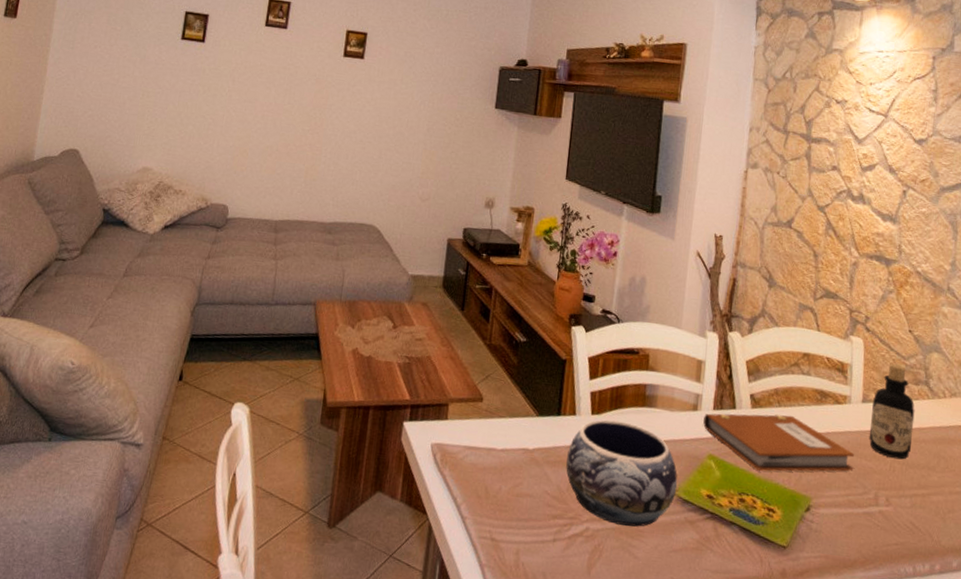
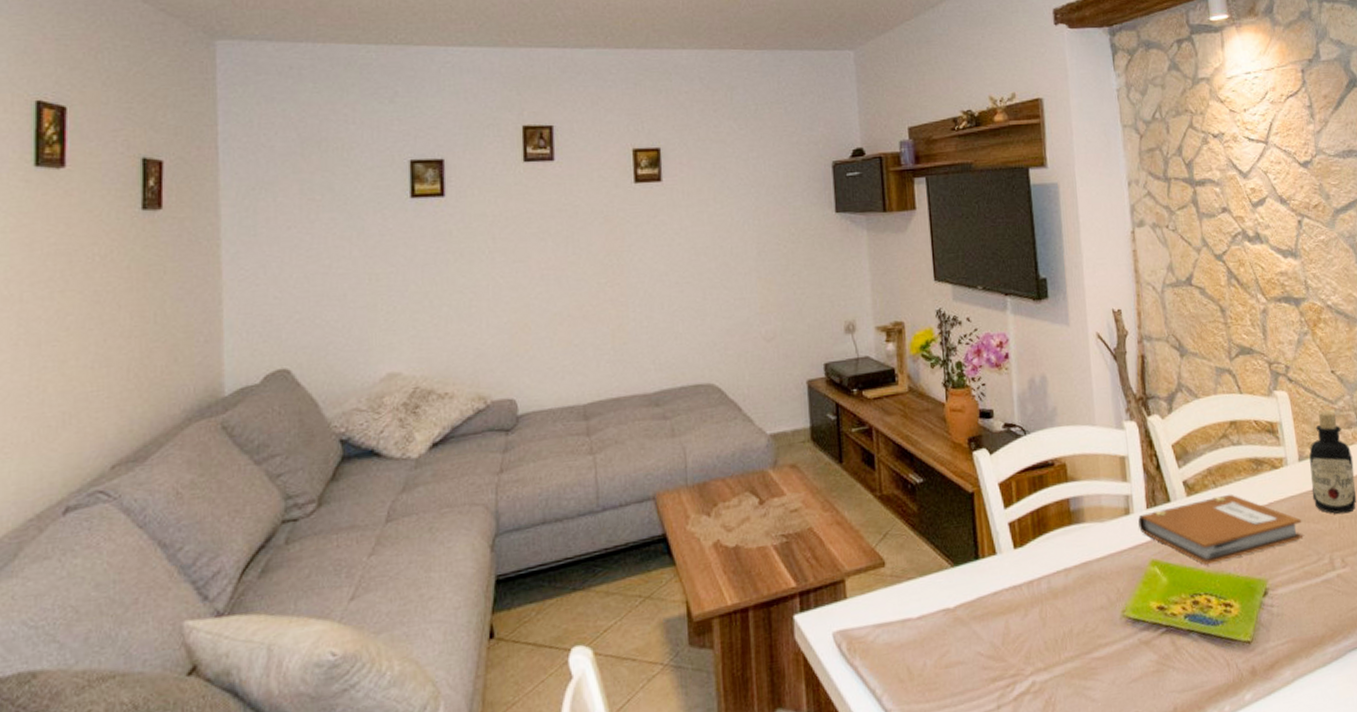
decorative bowl: present [566,419,678,527] -> none [995,547,1124,669]

